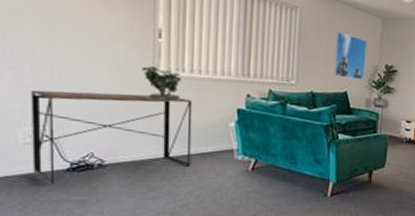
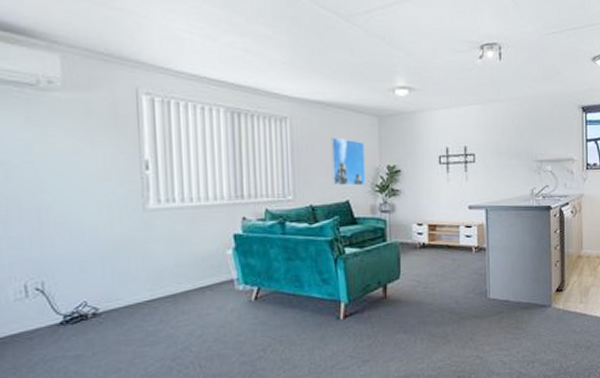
desk: present [31,89,193,184] -> none [19,230,189,341]
potted plant: present [142,65,183,101] -> none [131,200,175,235]

